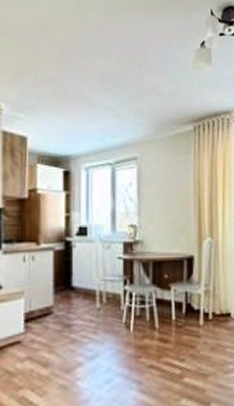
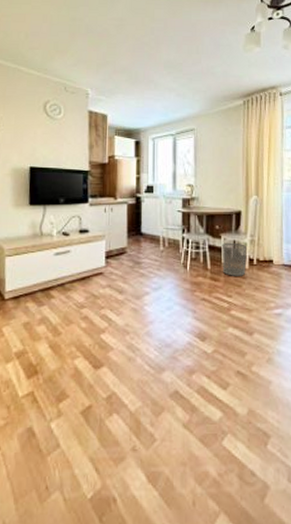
waste bin: none [171,294,201,336] -> present [221,242,247,276]

